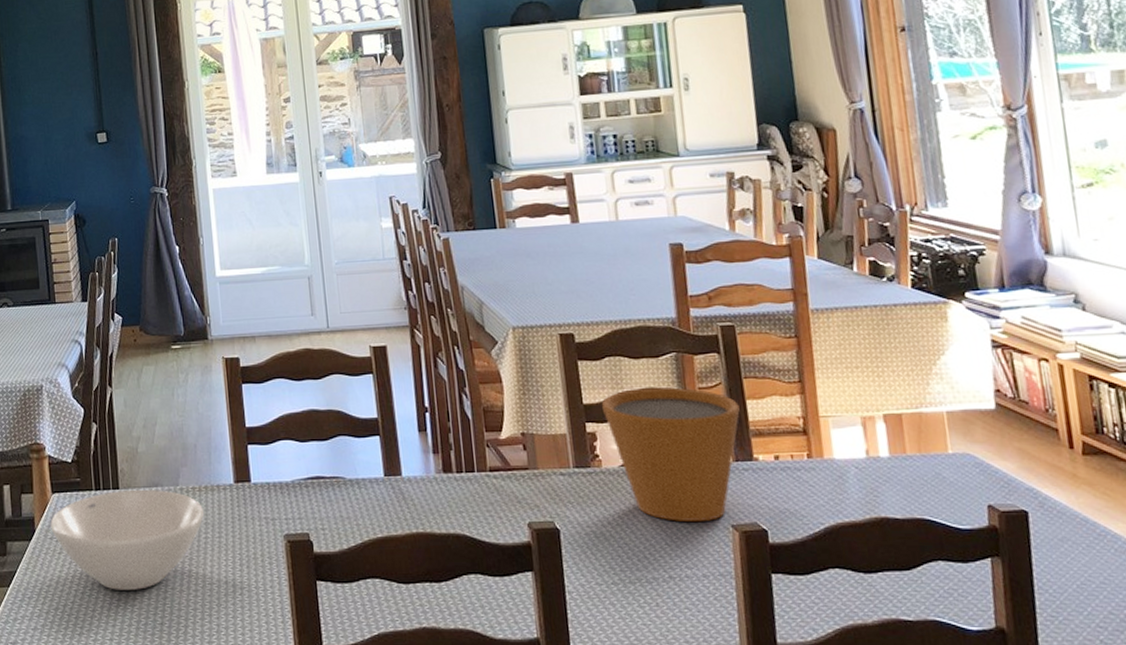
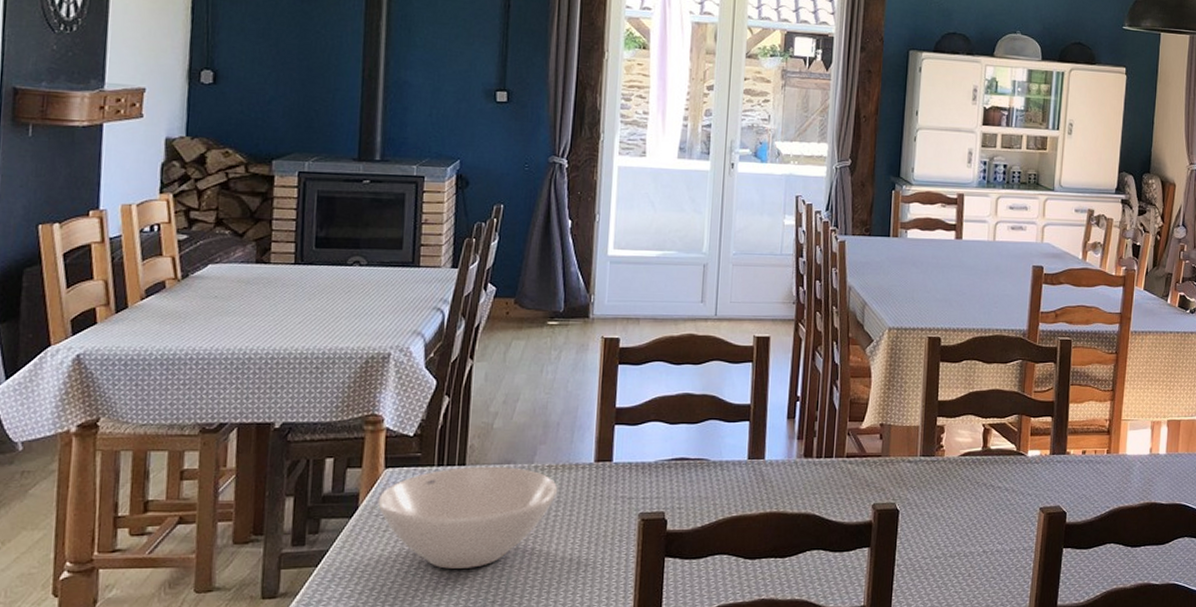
flower pot: present [602,387,740,521] -> none [954,389,1063,504]

